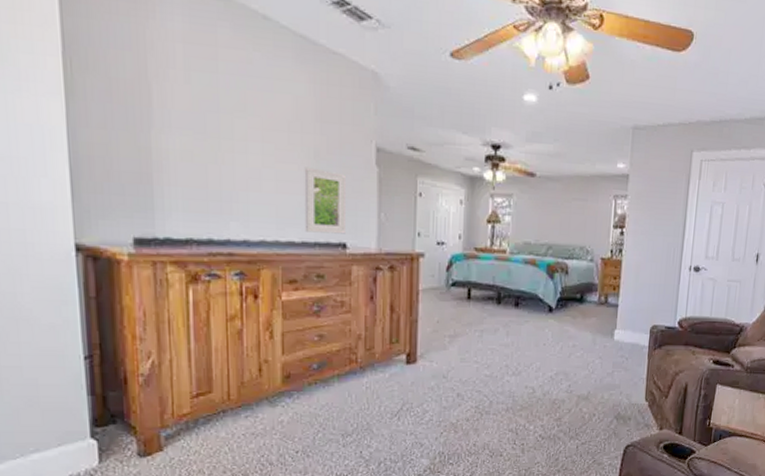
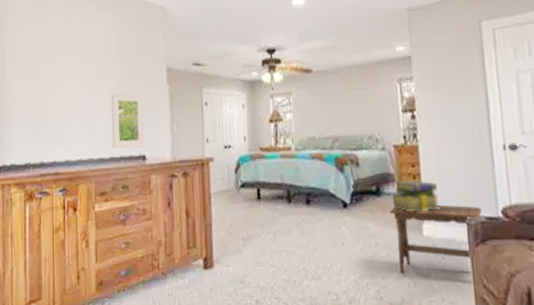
footstool: none [589,313,663,371] -> present [390,204,482,273]
stack of books: none [592,291,633,320] -> present [392,181,440,212]

